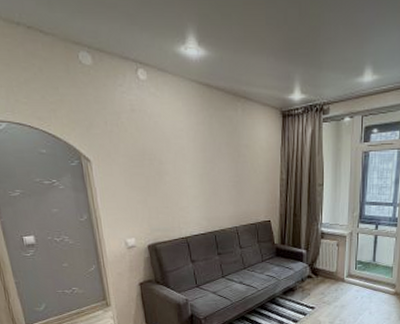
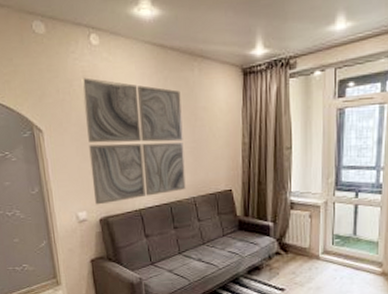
wall art: none [129,111,229,232] -> present [81,77,186,205]

